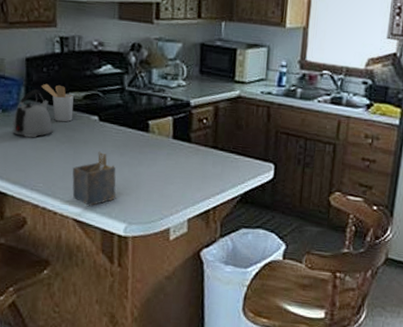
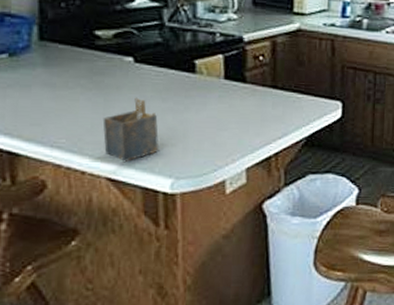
kettle: present [12,89,53,138] -> none [23,28,77,86]
utensil holder: present [42,83,74,122] -> none [60,21,102,66]

